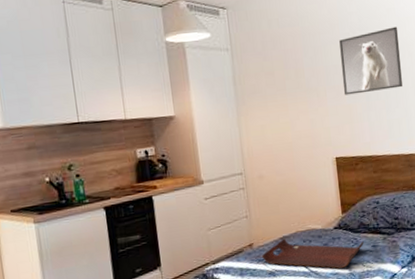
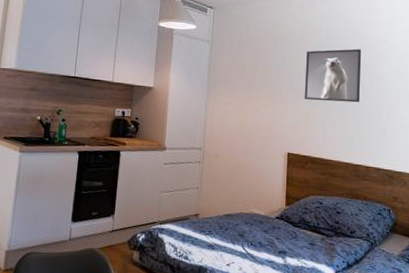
serving tray: present [261,238,364,269] -> none [204,216,302,259]

